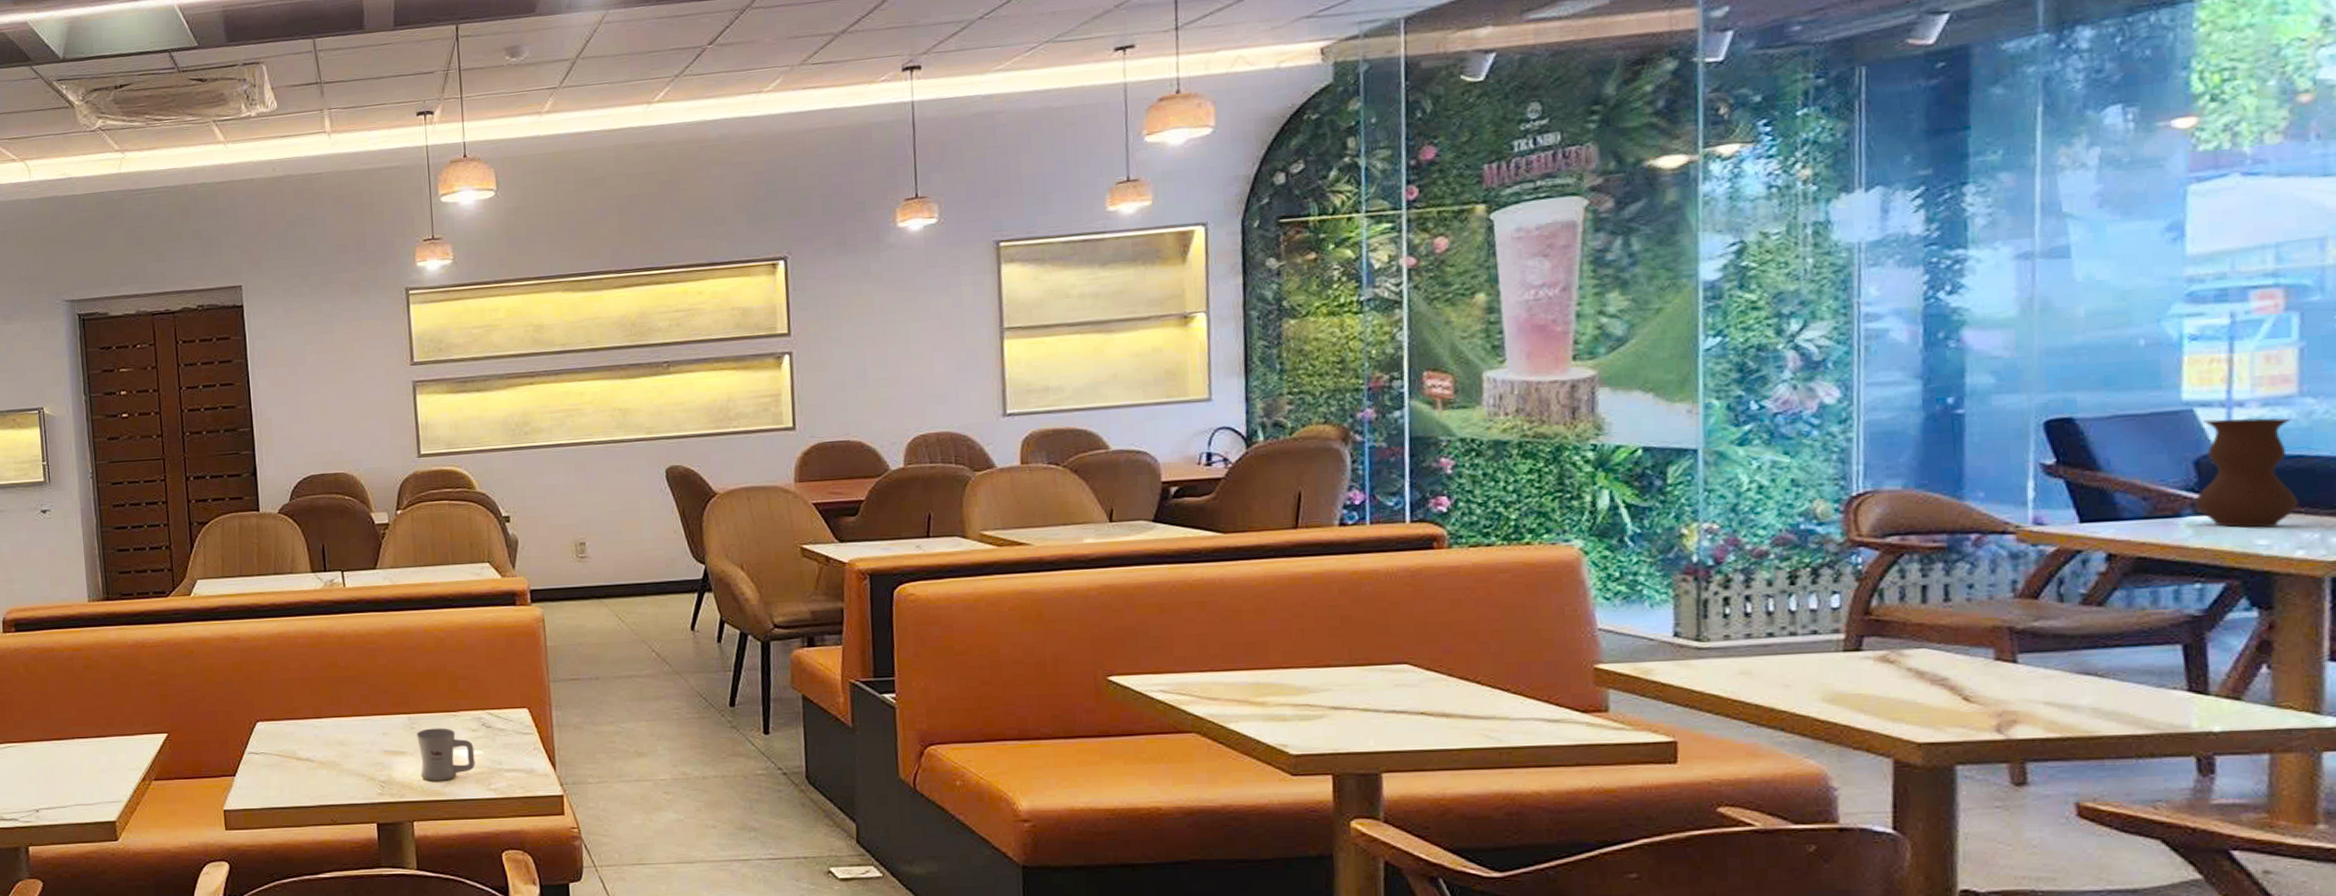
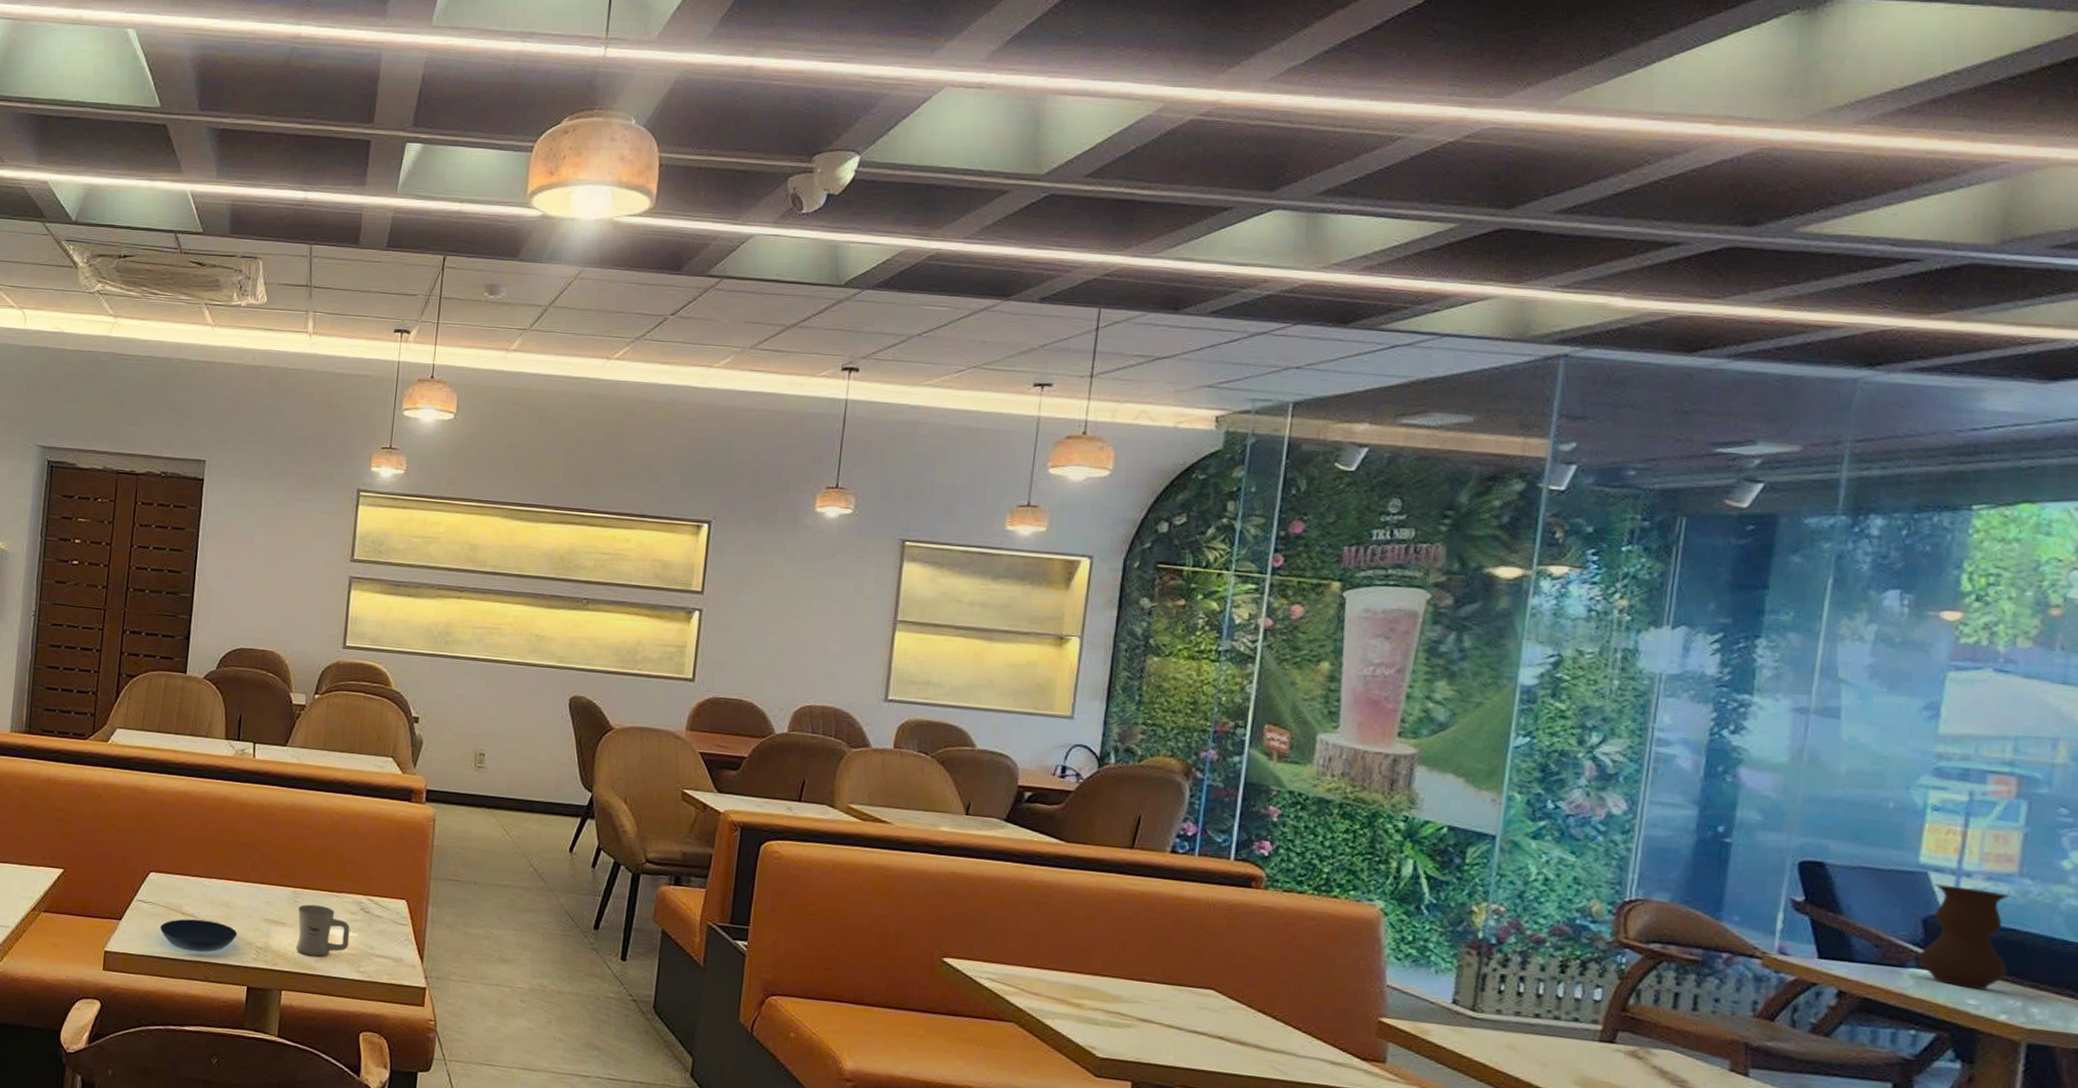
saucer: none [276,762,358,797] -> present [159,919,238,953]

